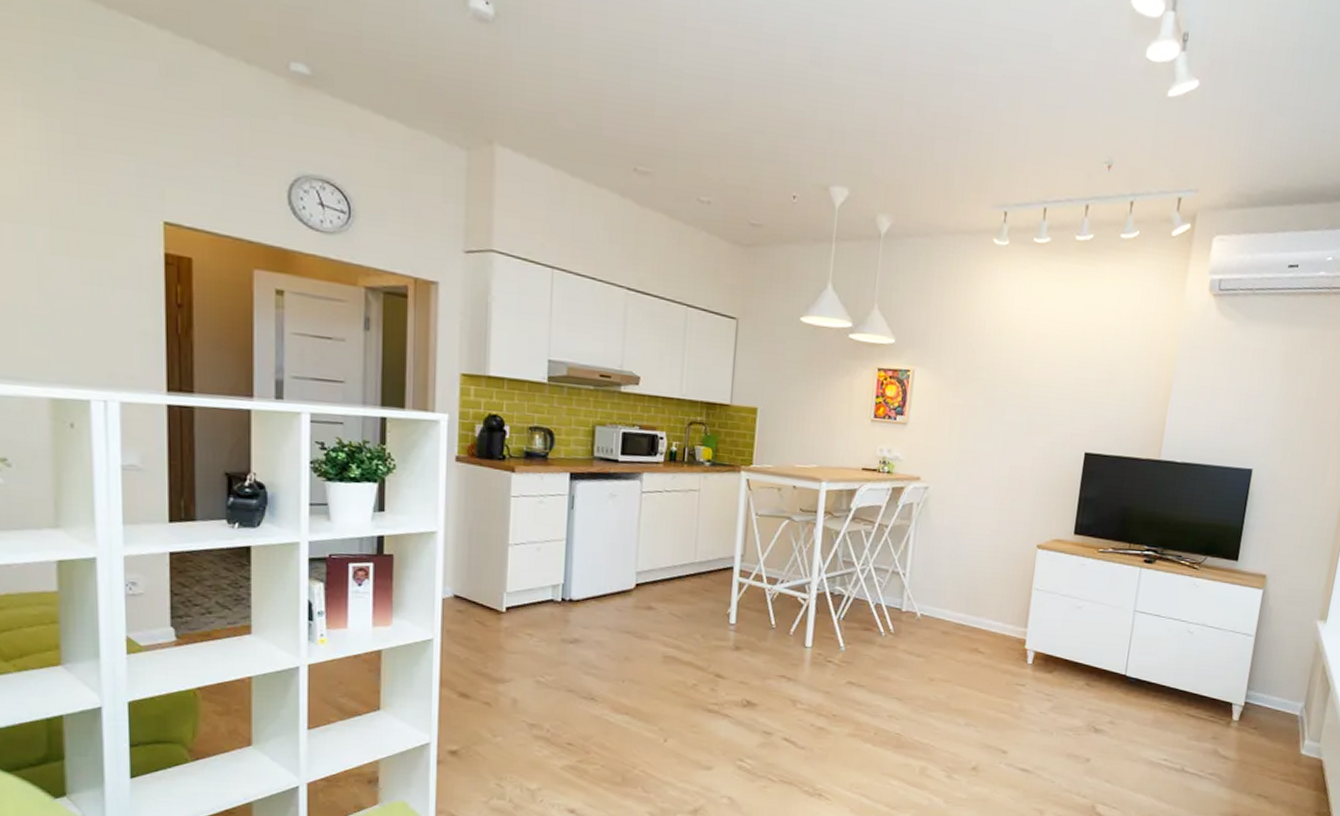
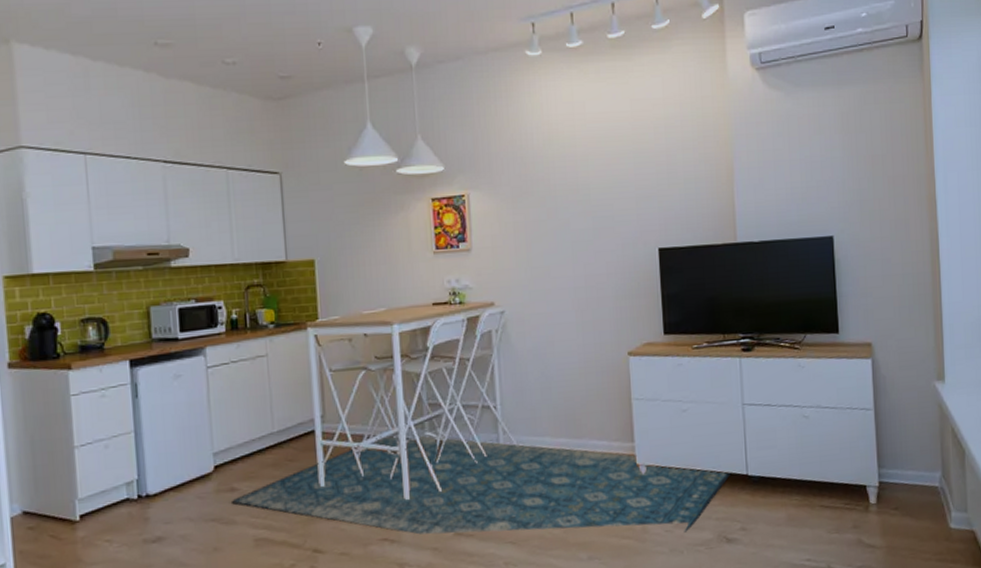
rug: none [647,583,1113,717] -> present [232,435,733,535]

